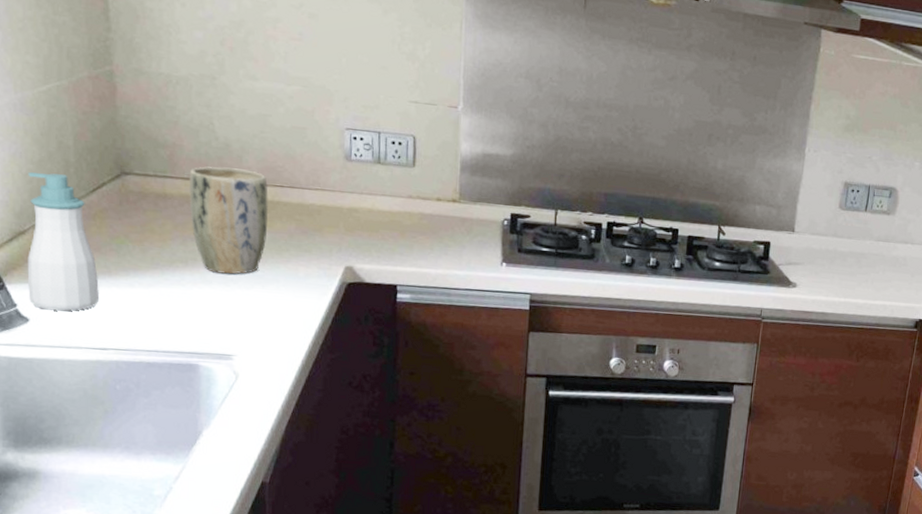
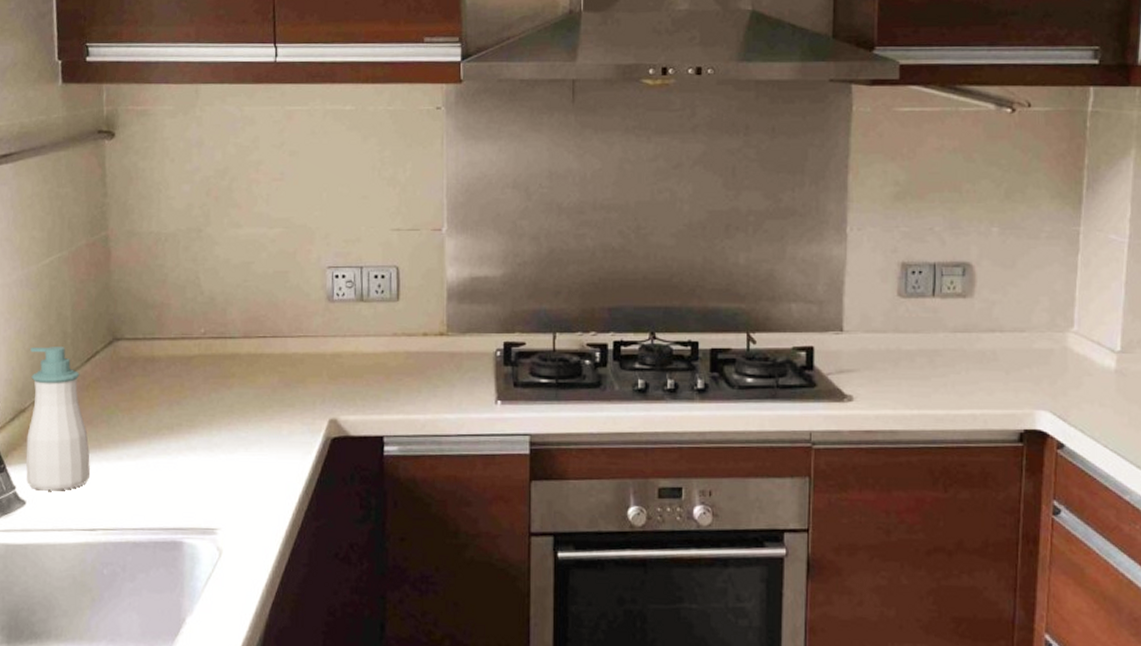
plant pot: present [189,166,269,274] -> none [175,322,252,438]

